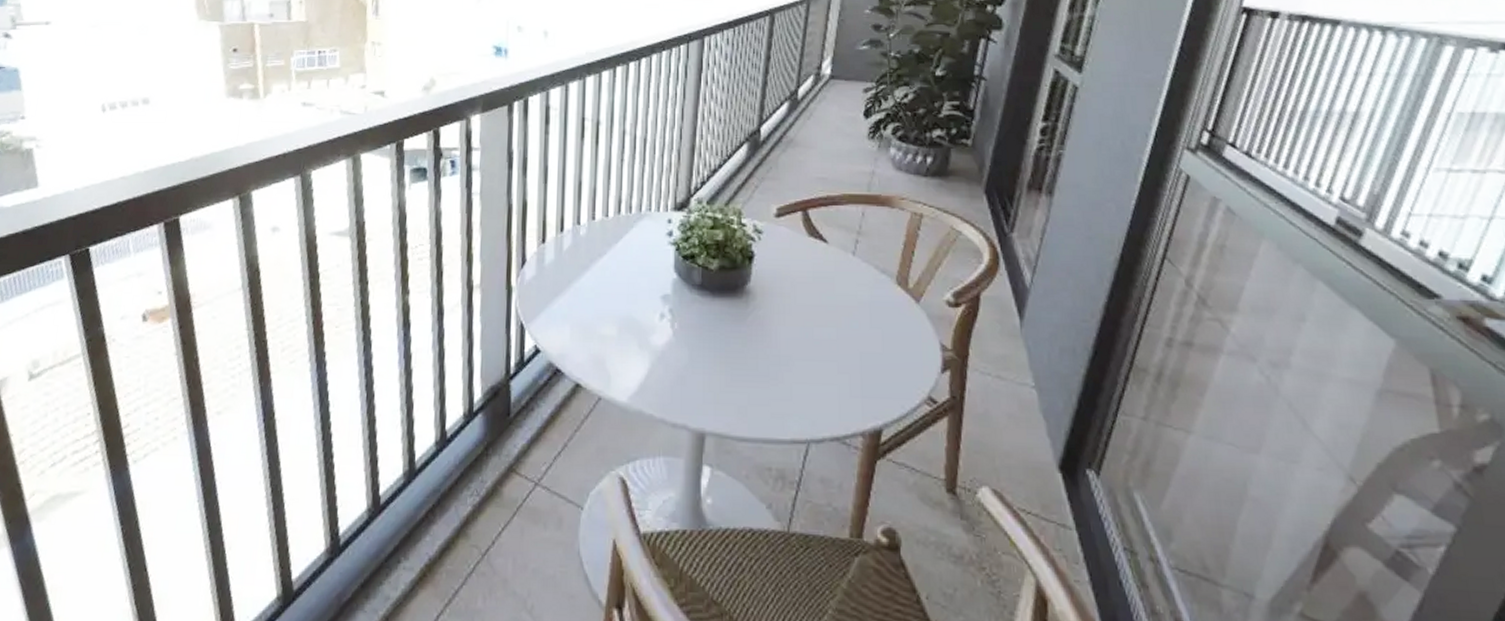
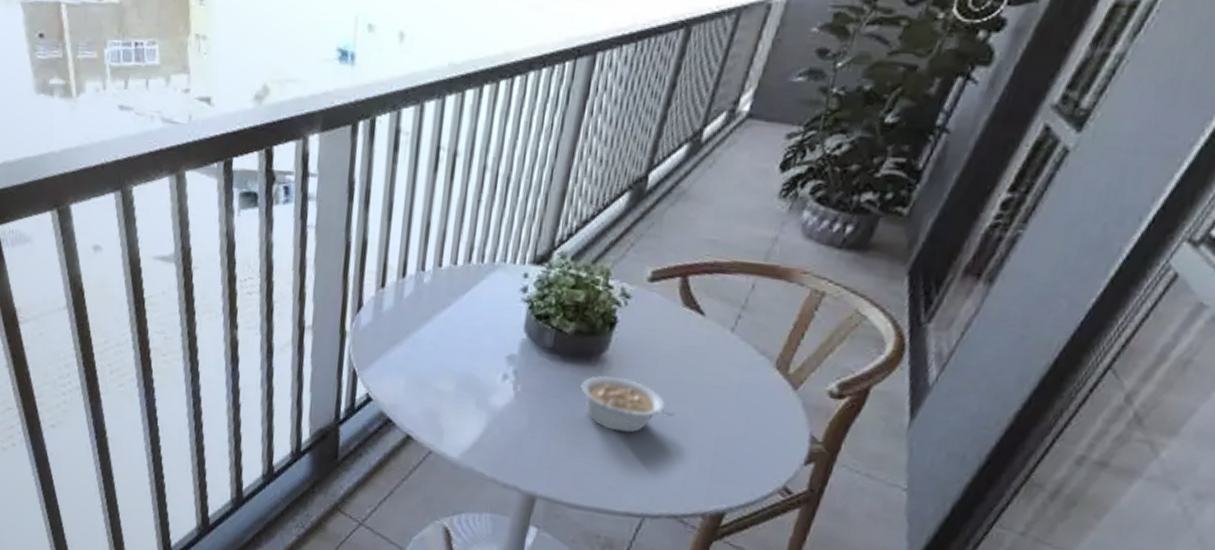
legume: none [732,306,819,359] -> present [581,376,676,433]

